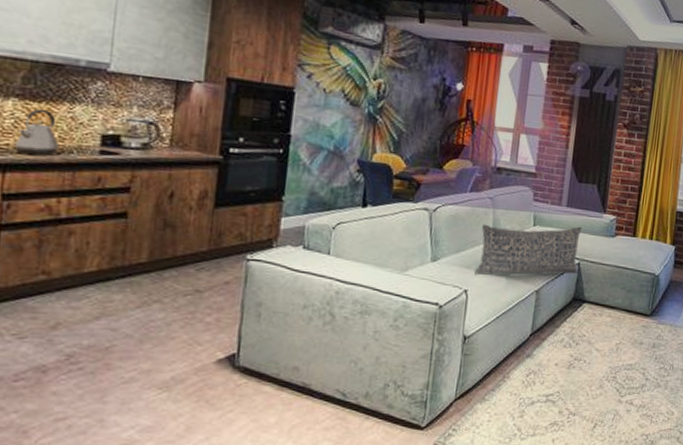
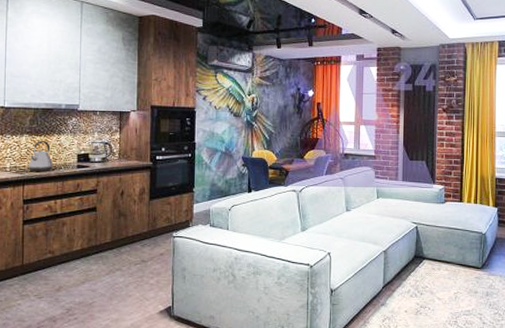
pillow: present [475,224,583,276] -> none [335,196,417,241]

